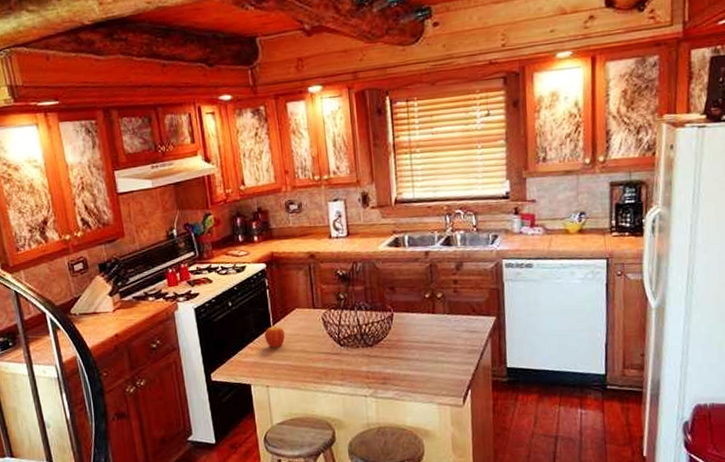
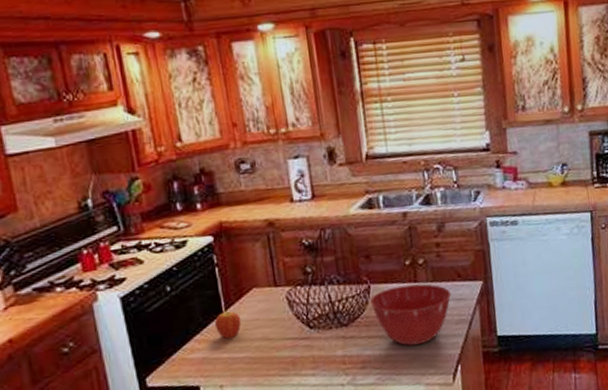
mixing bowl: none [393,315,466,369] -> present [370,283,452,346]

